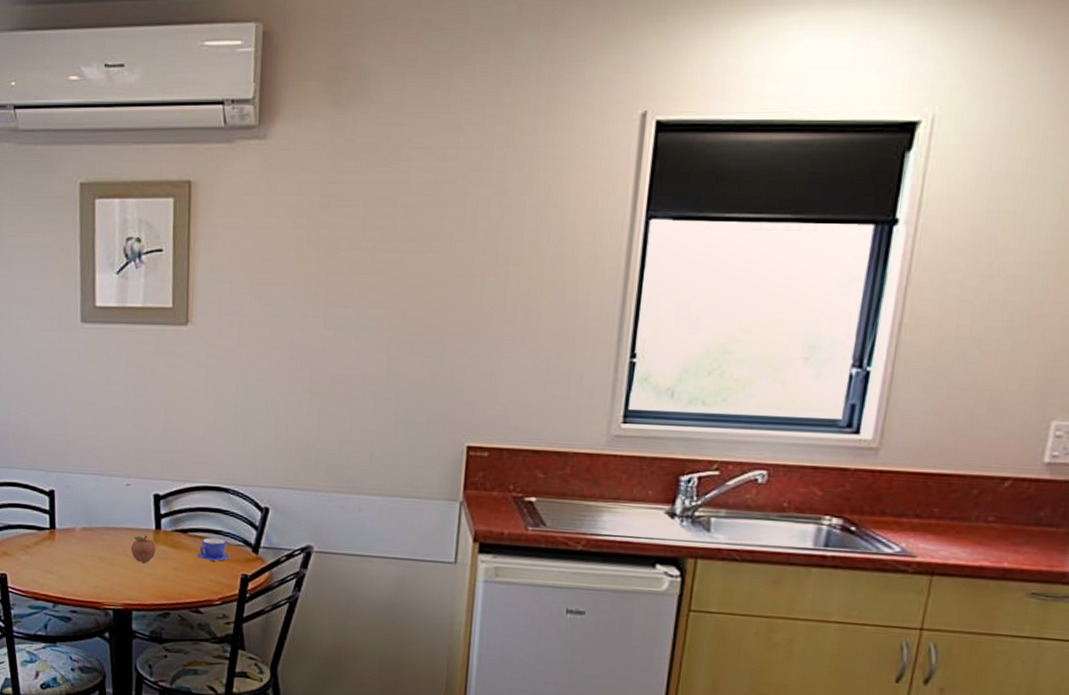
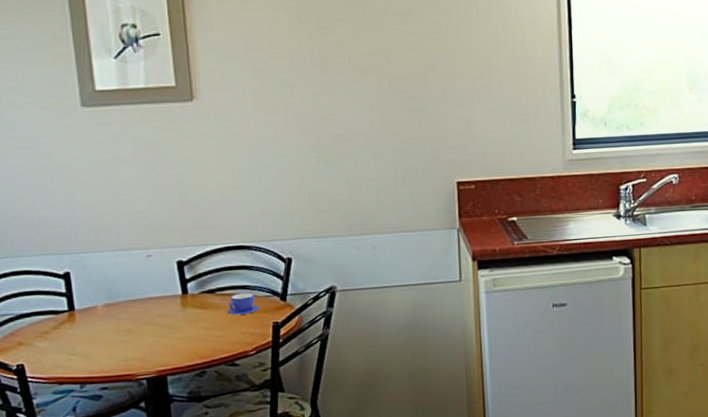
fruit: present [131,535,156,563] -> none [158,301,185,328]

